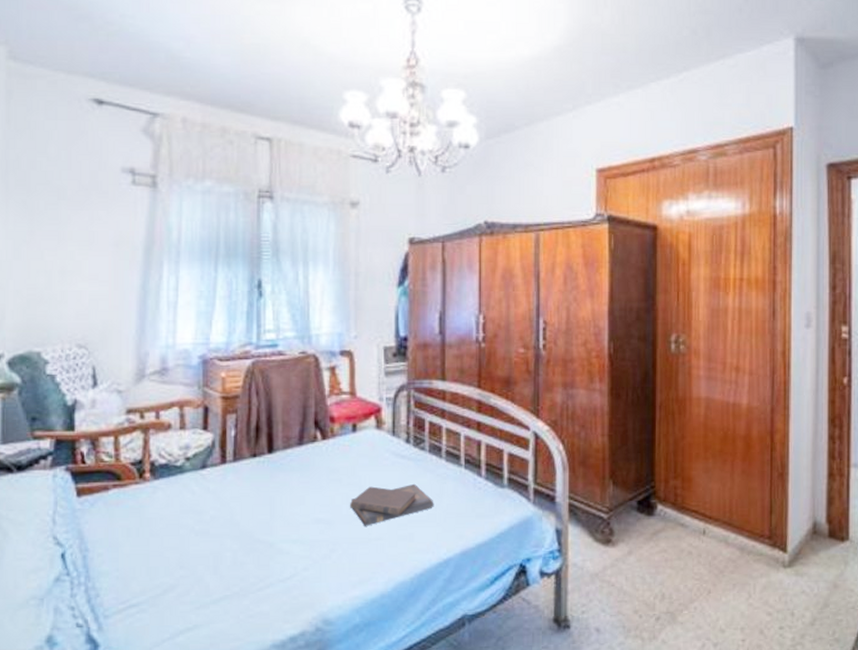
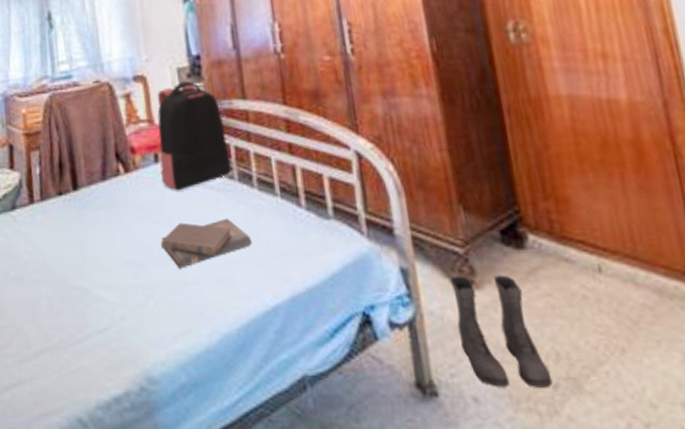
backpack: none [356,359,424,458] -> present [157,80,231,191]
boot: none [593,535,656,621] -> present [450,274,553,388]

